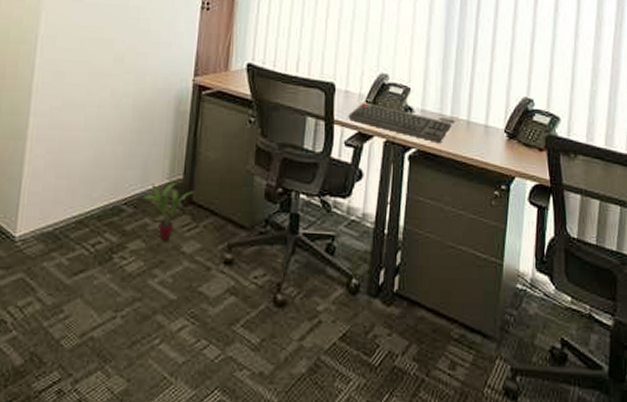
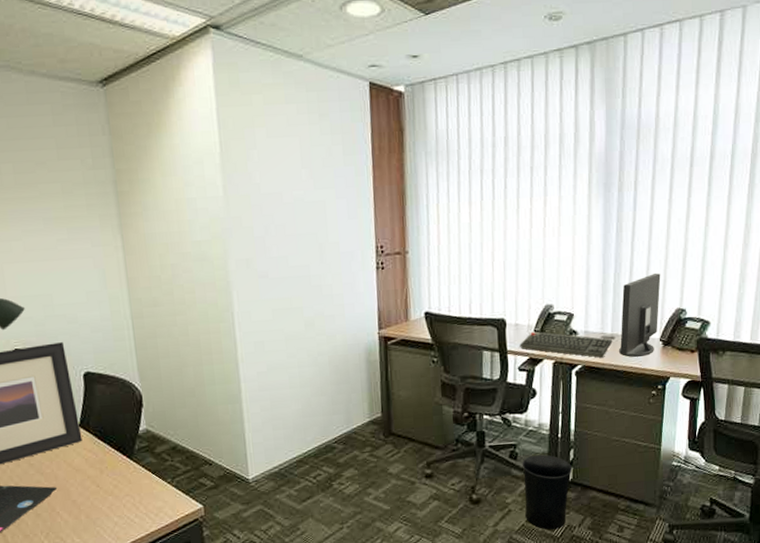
potted plant: present [143,181,197,241] -> none [350,419,395,467]
waste bin: none [338,253,399,354] -> present [522,454,573,530]
monitor: none [459,55,507,148] -> present [619,273,661,357]

